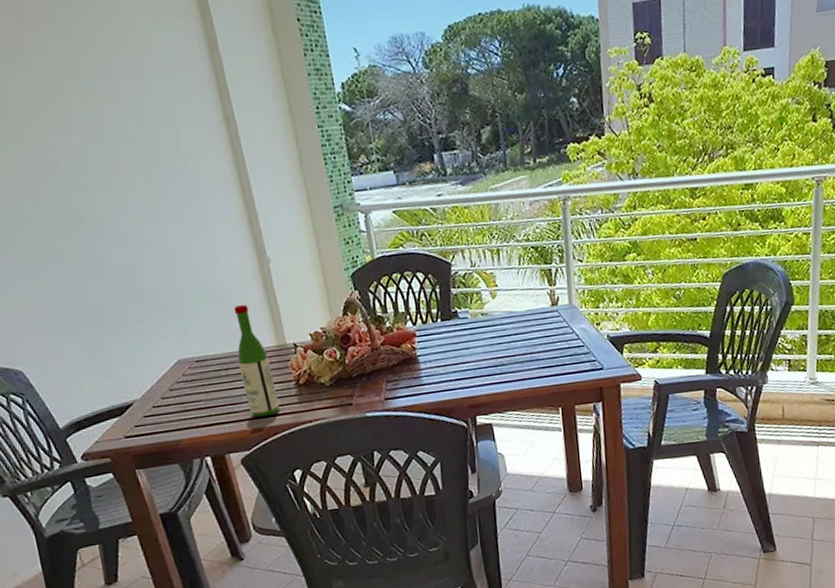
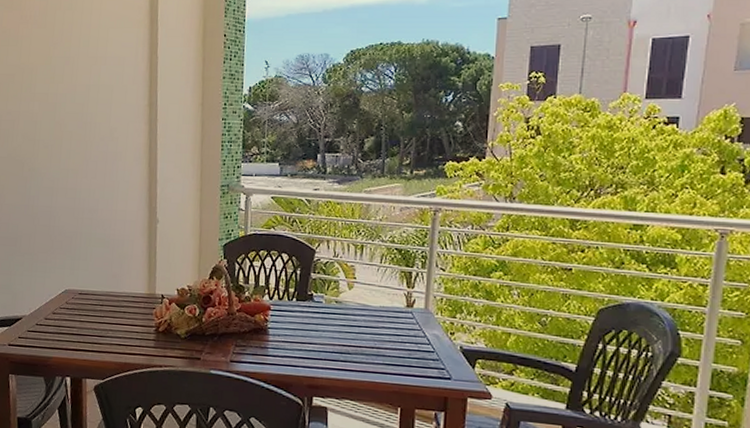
wine bottle: present [233,304,279,418] -> none [111,253,139,354]

